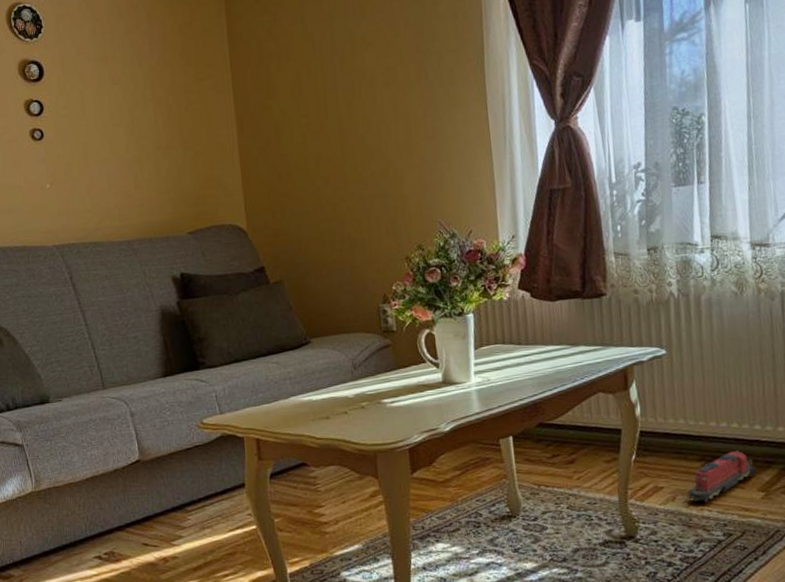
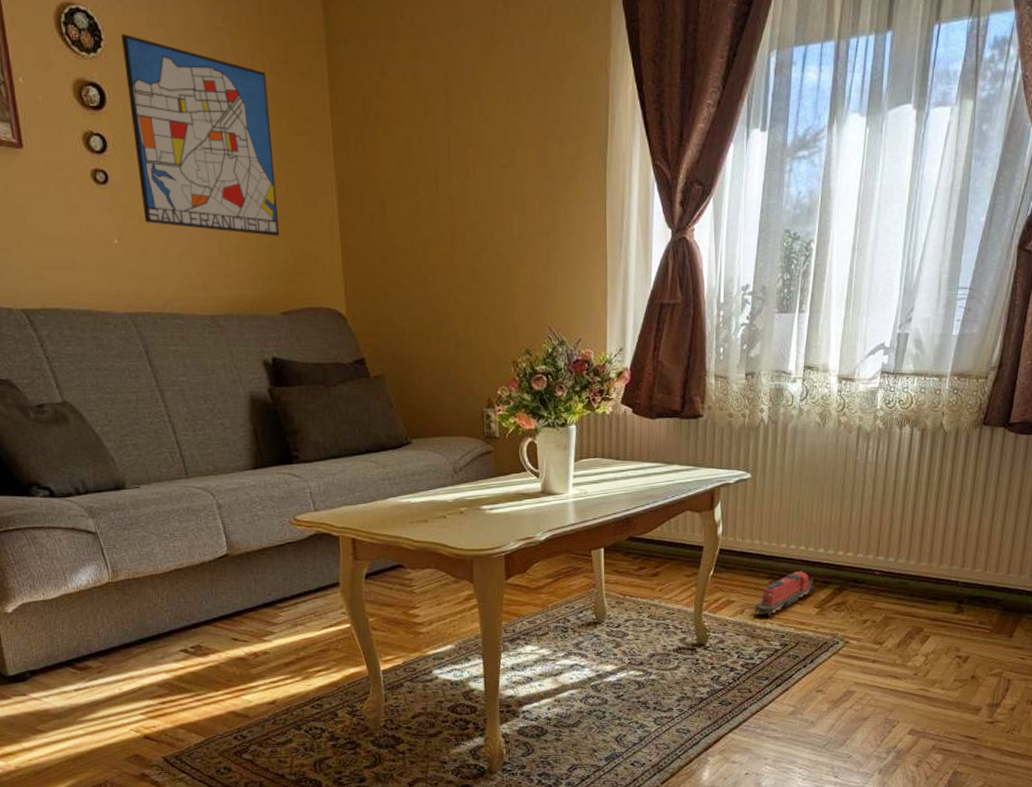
wall art: none [58,20,186,168] -> present [121,34,279,236]

